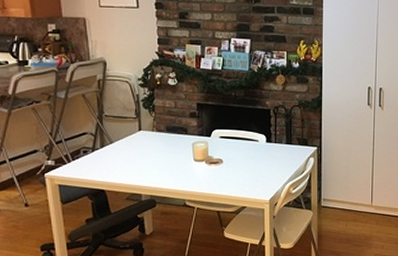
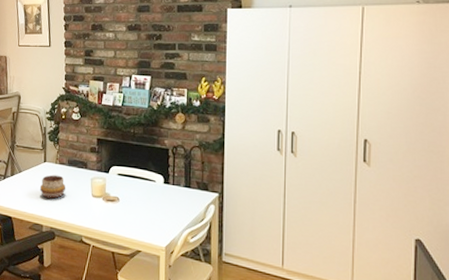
decorative bowl: none [135,143,166,167] -> present [39,174,66,199]

